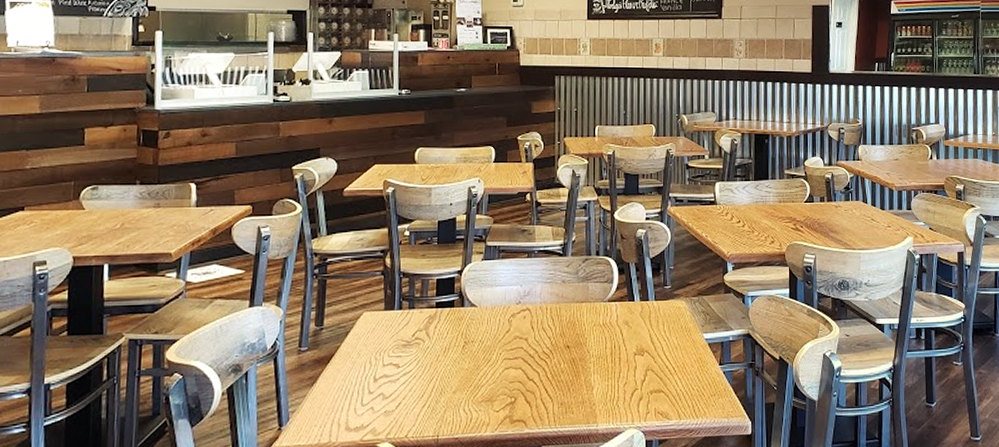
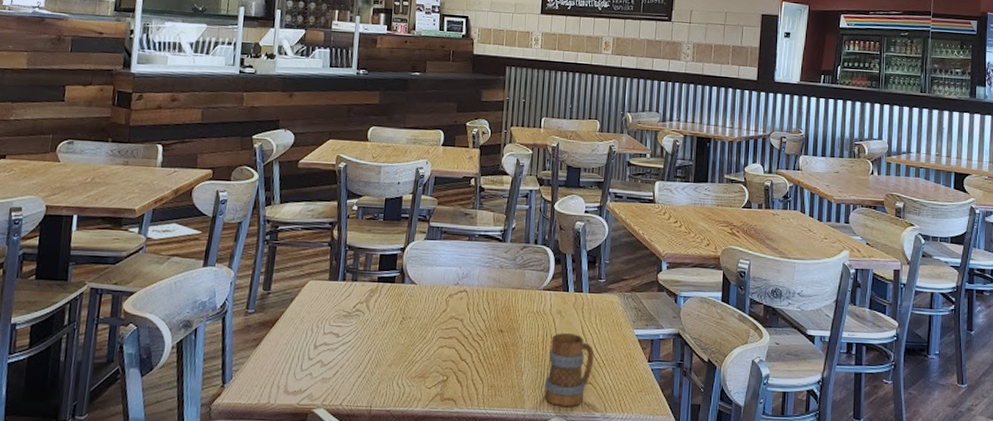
mug: none [616,343,665,418] -> present [544,333,594,407]

